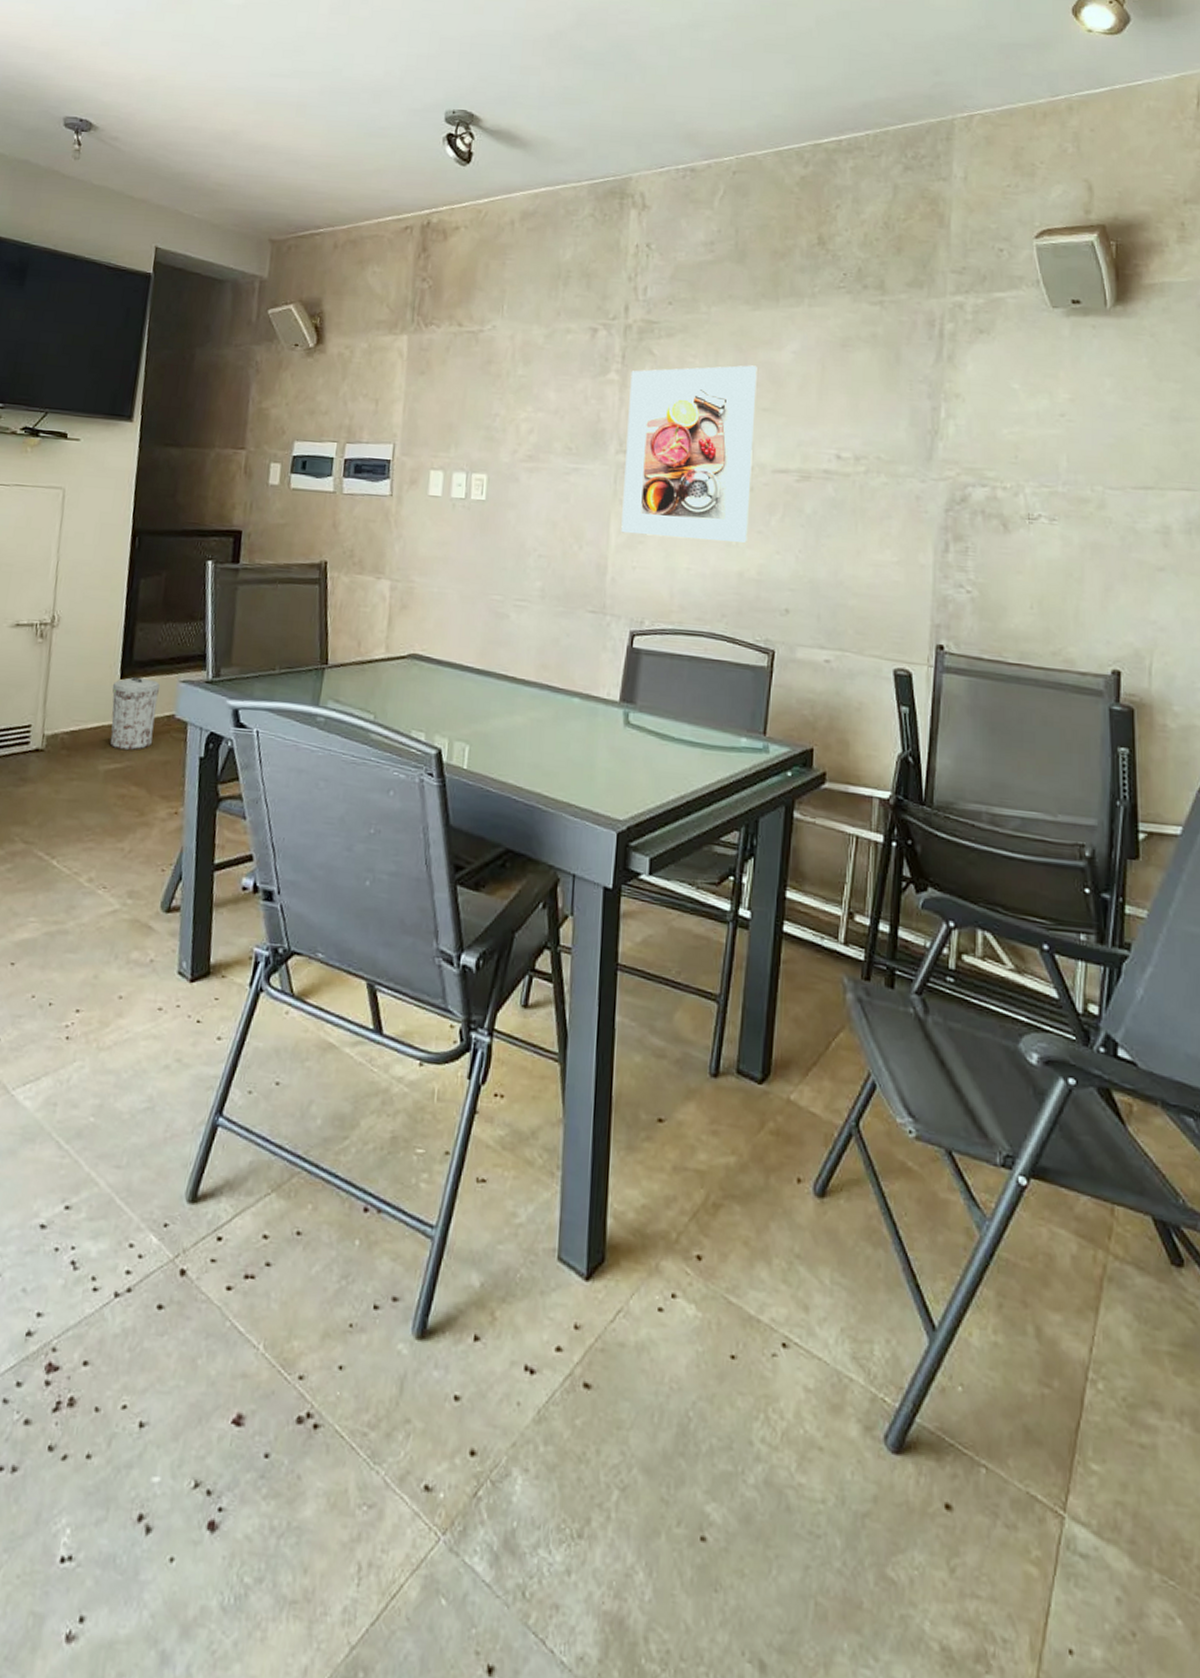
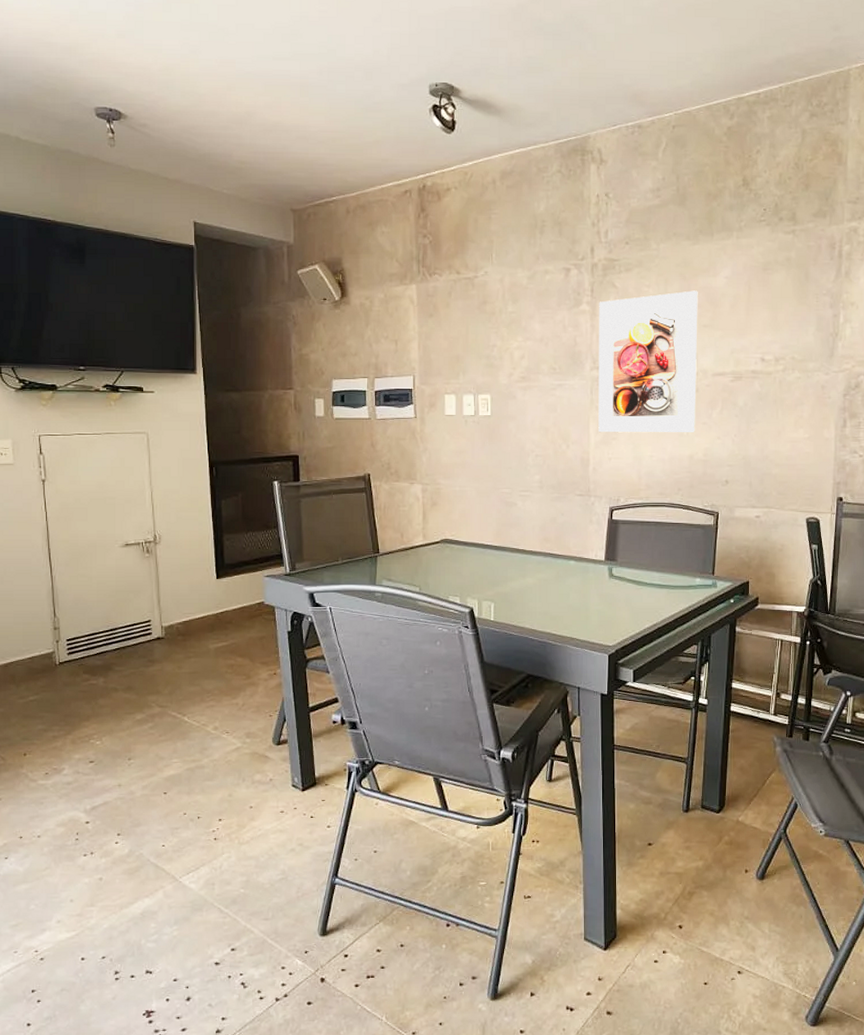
trash can: present [109,676,161,750] -> none [211,576,250,631]

